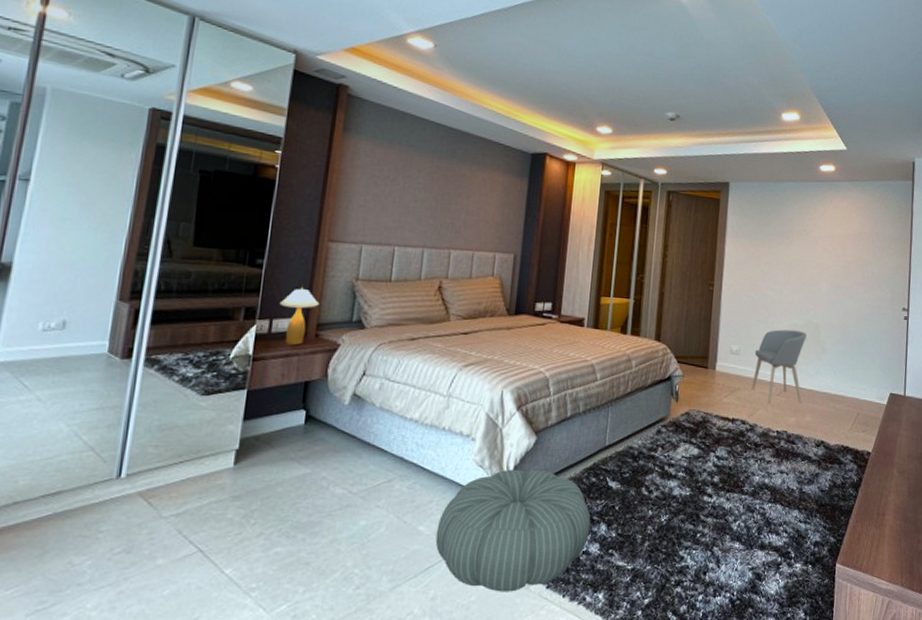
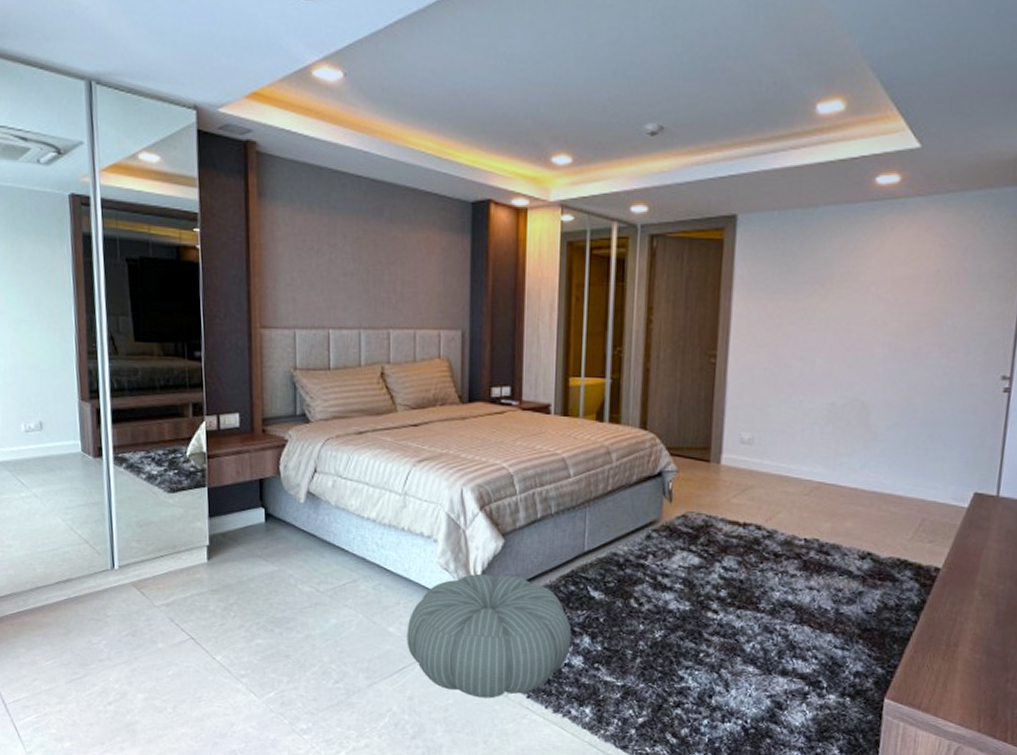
table lamp: present [279,285,320,345] -> none [223,377,262,441]
armchair: present [751,329,807,404] -> none [769,411,850,506]

